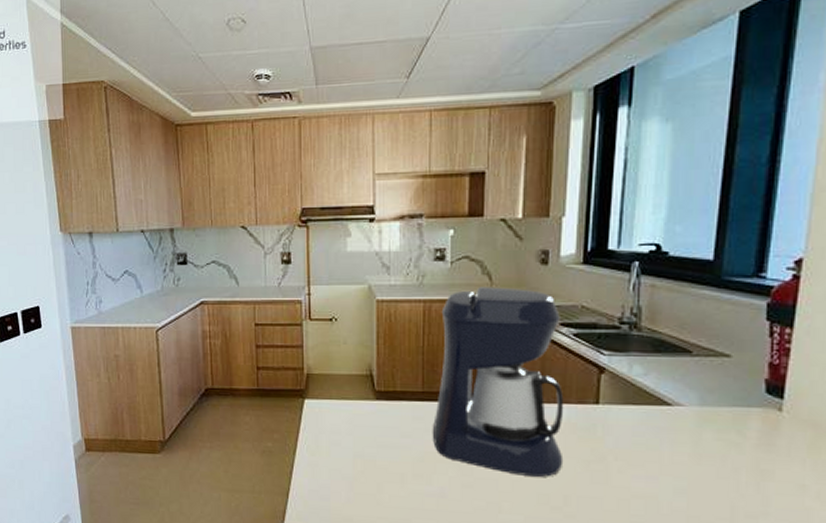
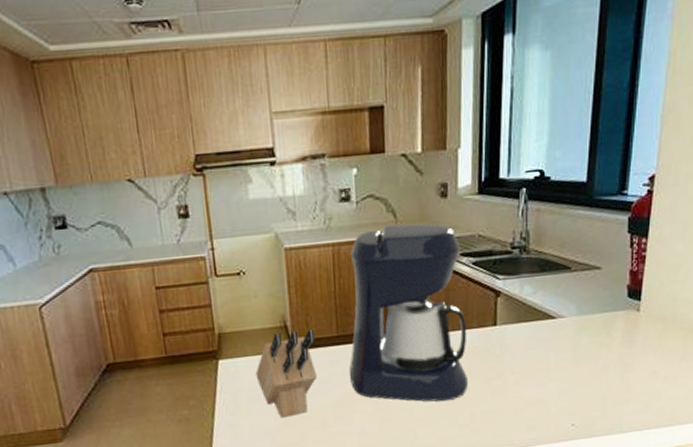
knife block: none [338,381,400,466] -> present [255,329,317,418]

